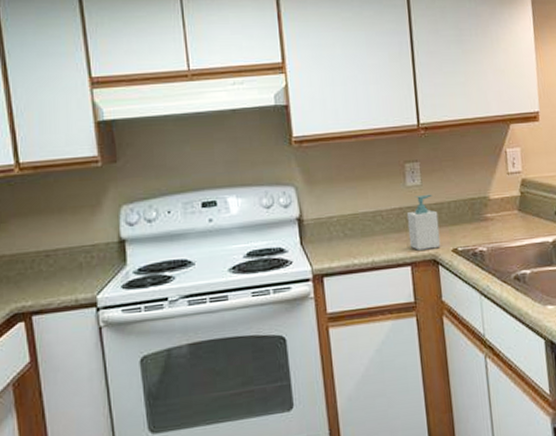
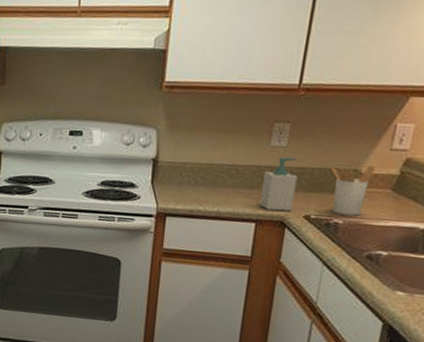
utensil holder: none [464,190,500,242] -> present [331,165,375,216]

